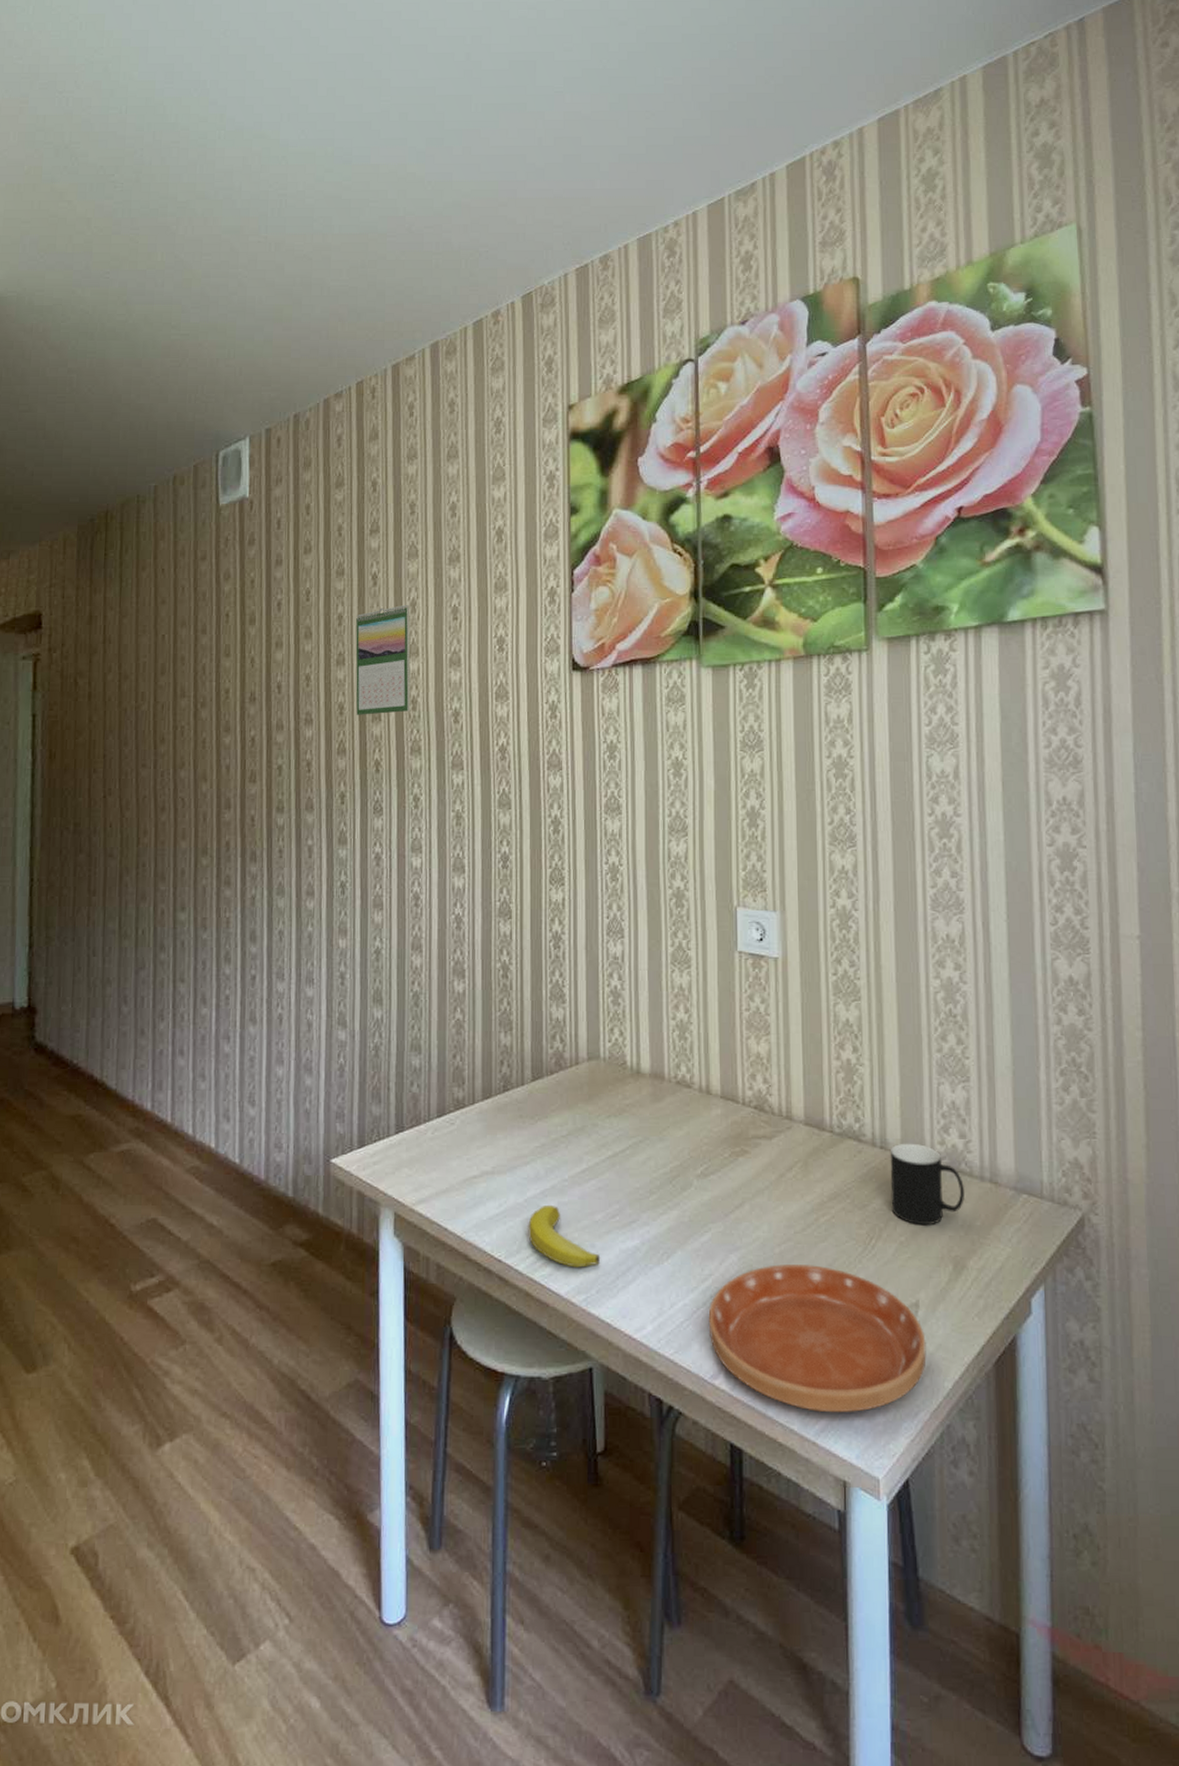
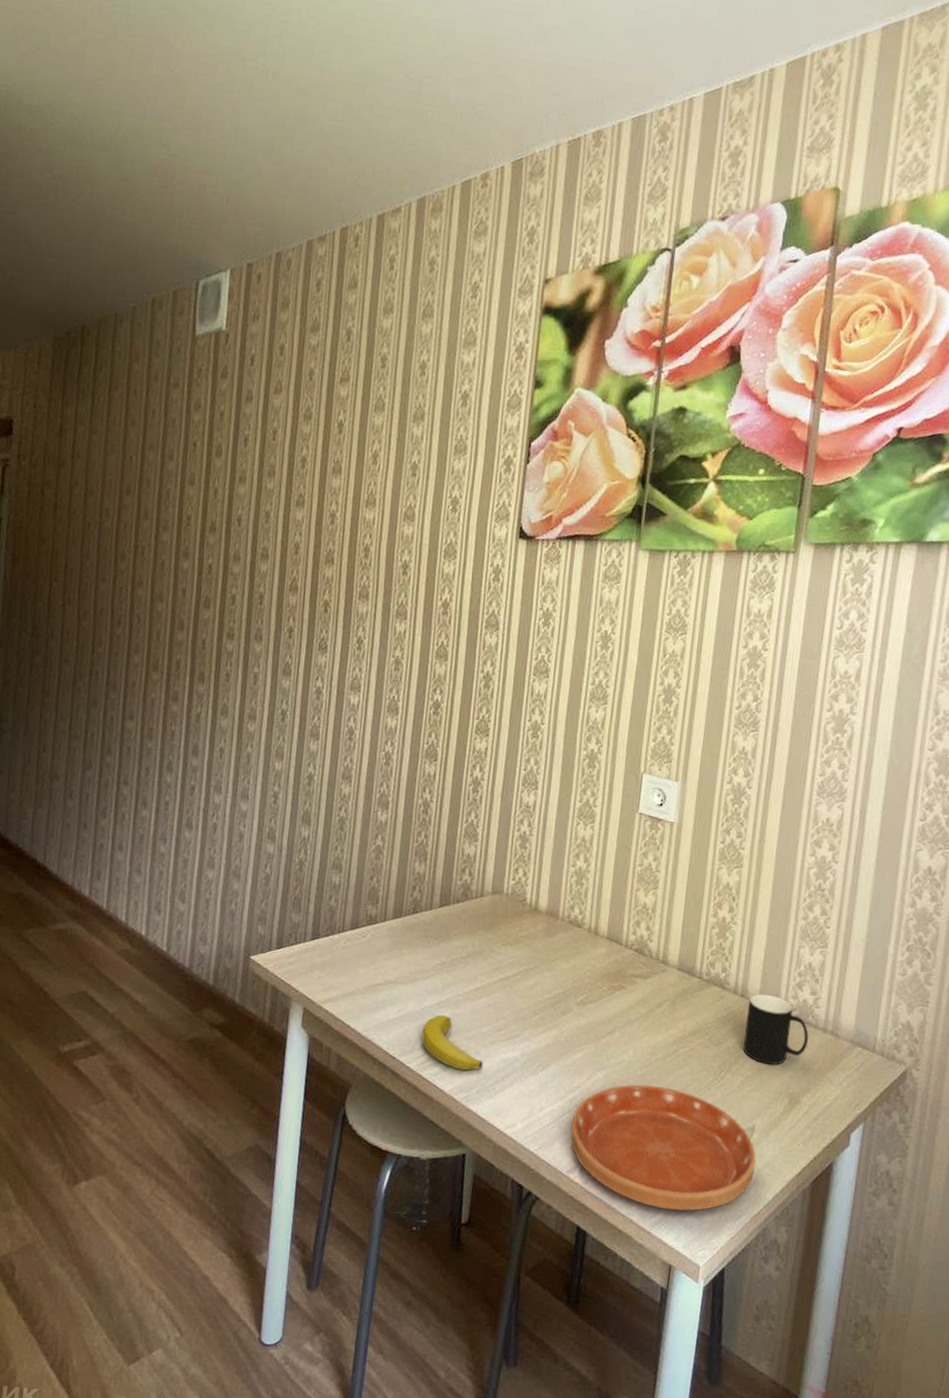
calendar: present [355,605,411,715] -> none [311,455,372,559]

